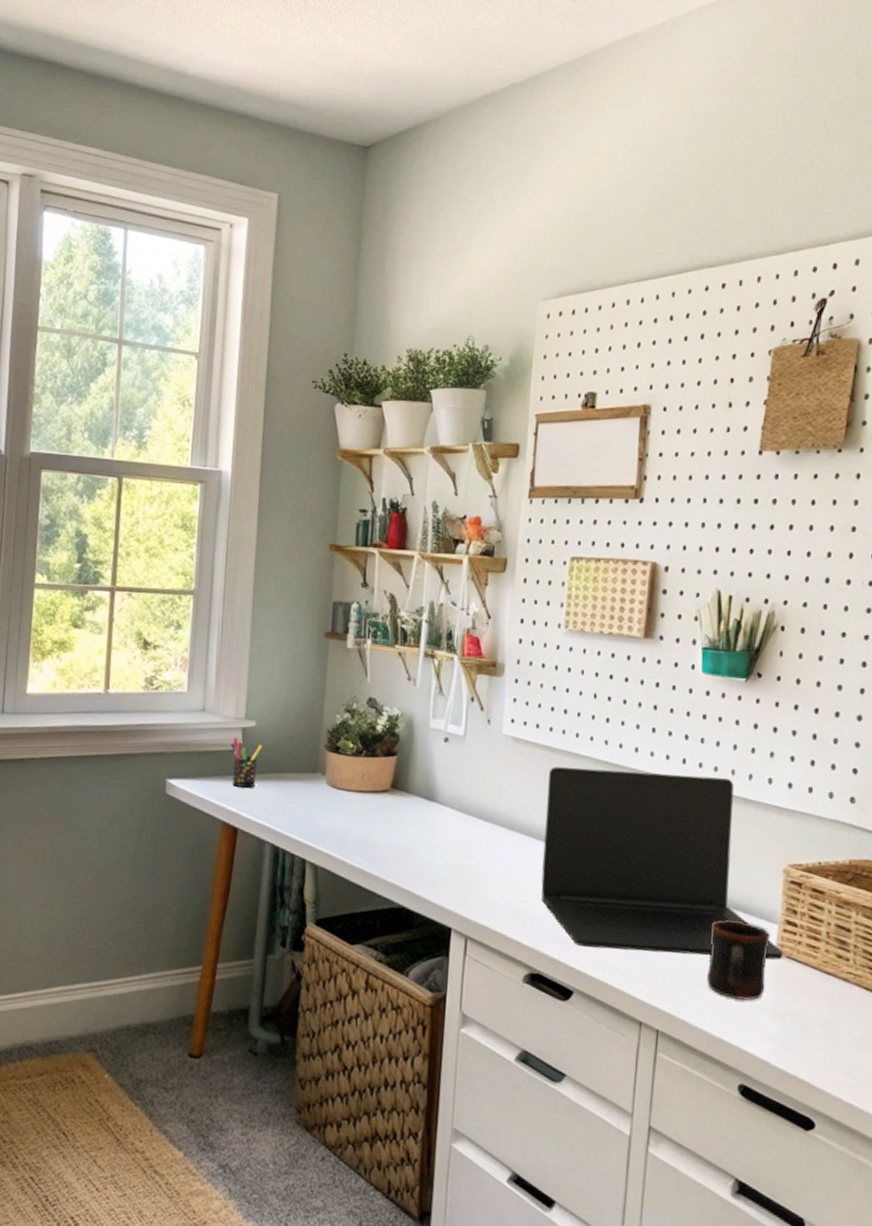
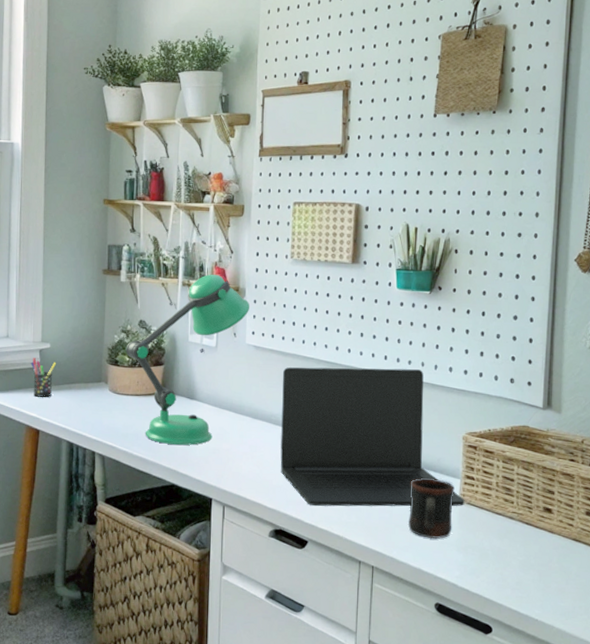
desk lamp: none [349,643,510,859] -> present [126,274,250,445]

